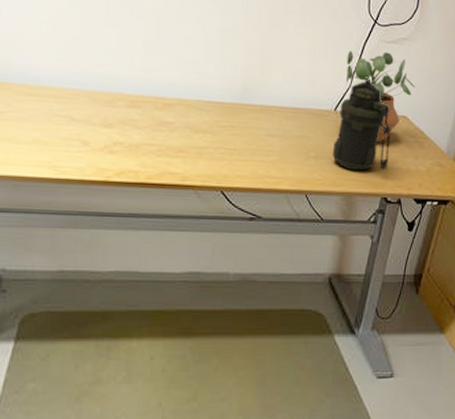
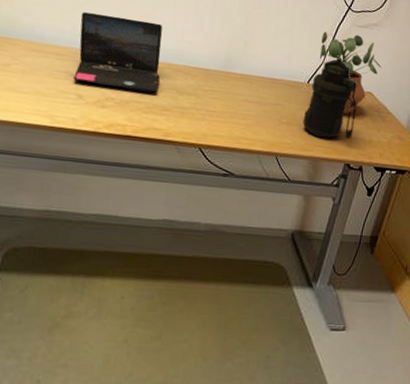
laptop: none [76,47,171,133] -> present [73,12,163,93]

